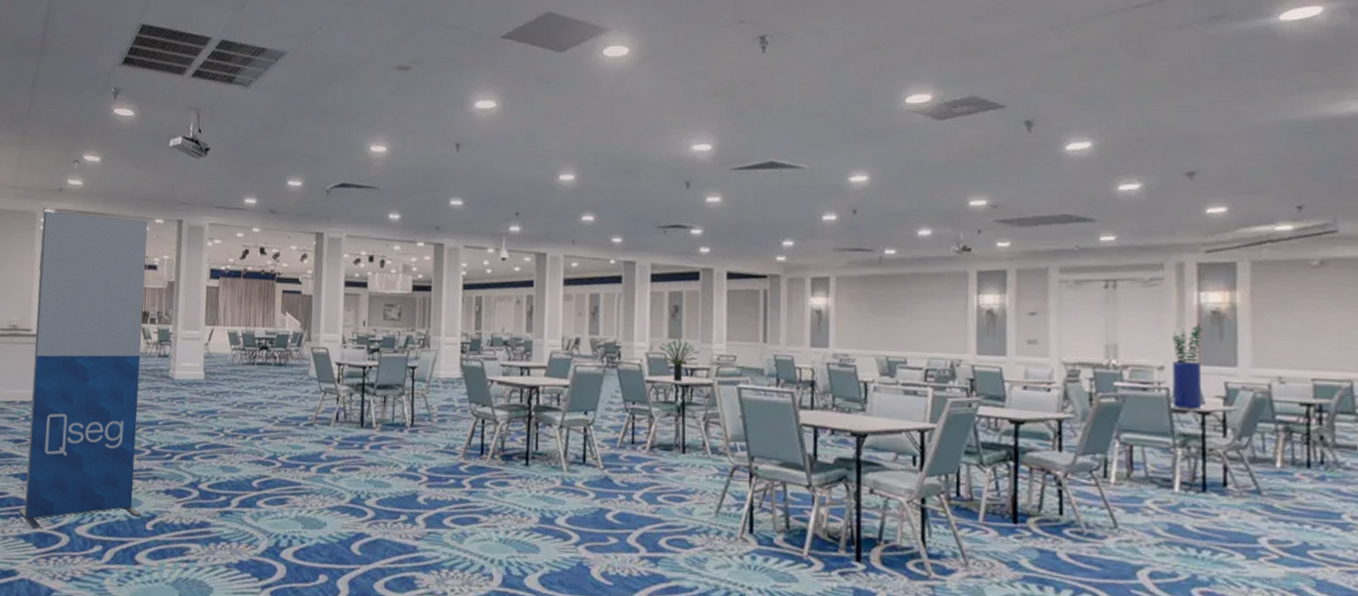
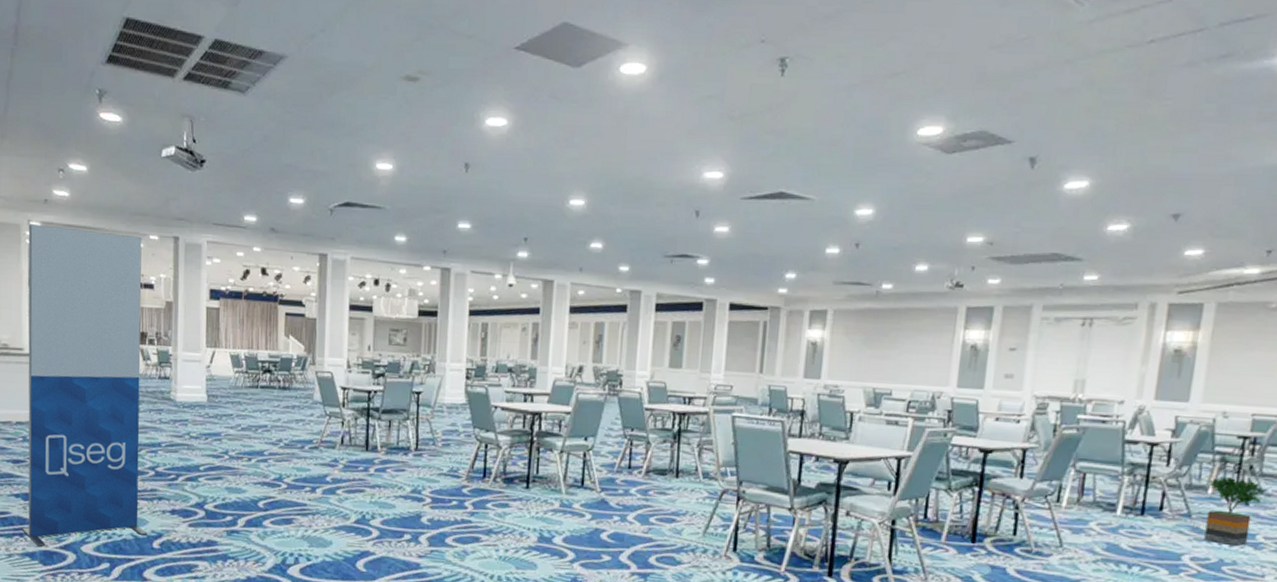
flower arrangement: present [658,338,699,382] -> none [659,368,698,410]
vase: present [1172,323,1203,409] -> none [1127,360,1164,441]
potted tree: none [1275,448,1344,528] -> present [1204,476,1266,547]

